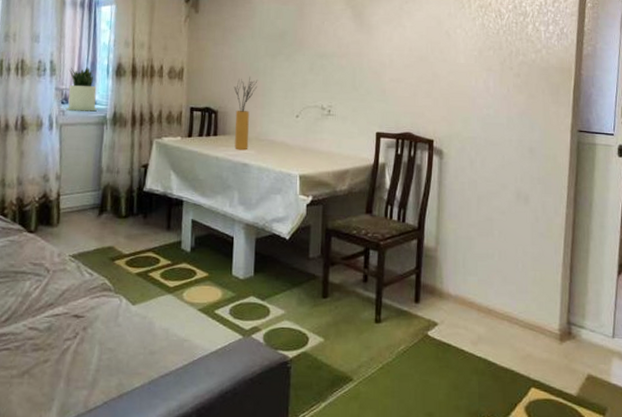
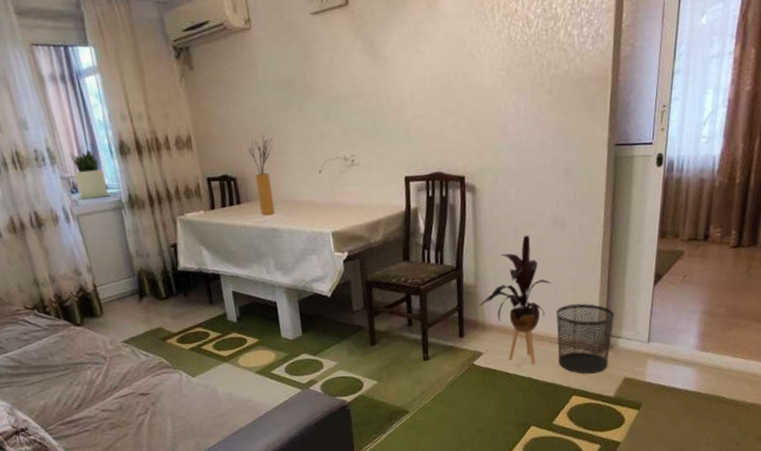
house plant: none [437,205,512,344] -> present [478,235,550,364]
waste bin: none [516,283,578,365] -> present [555,303,615,374]

